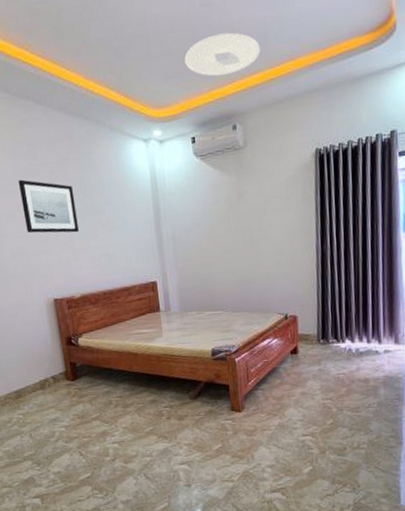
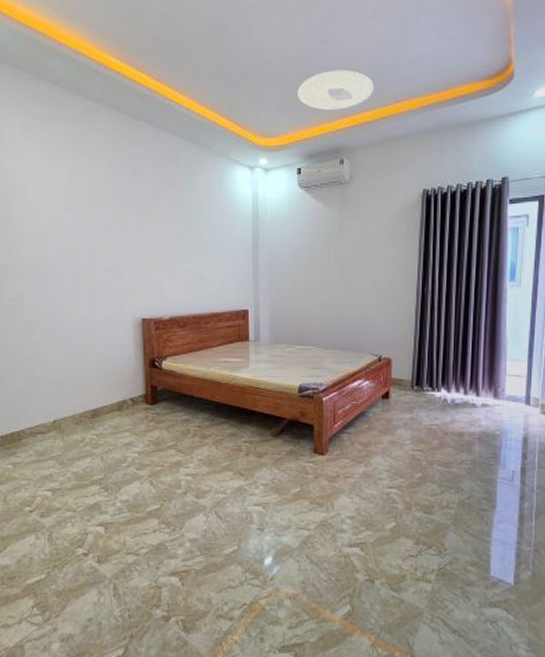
wall art: present [18,179,79,233] -> none [119,196,175,253]

